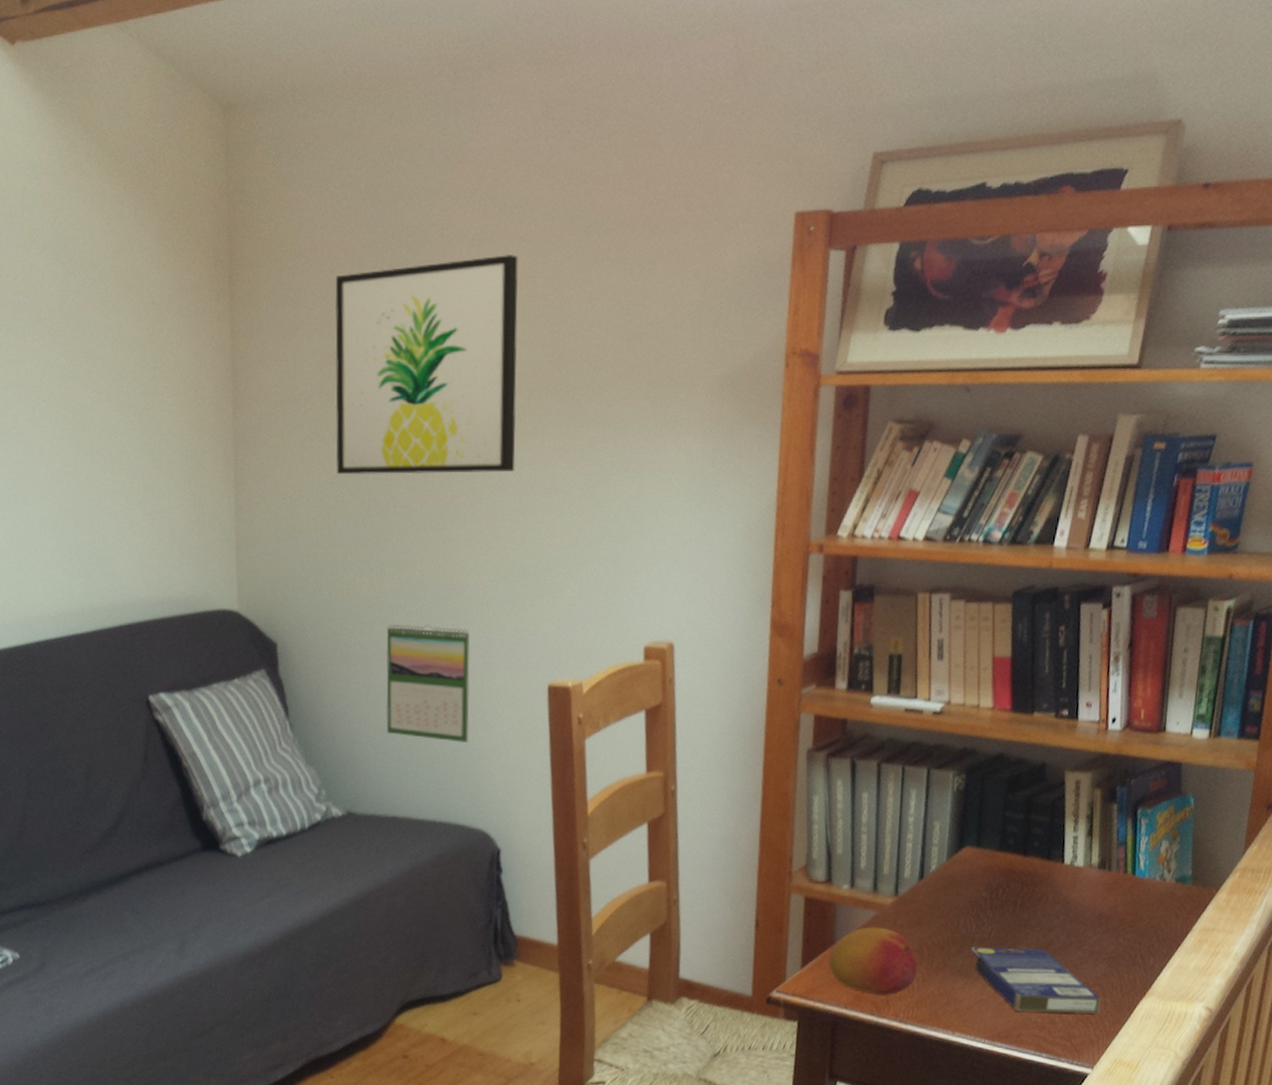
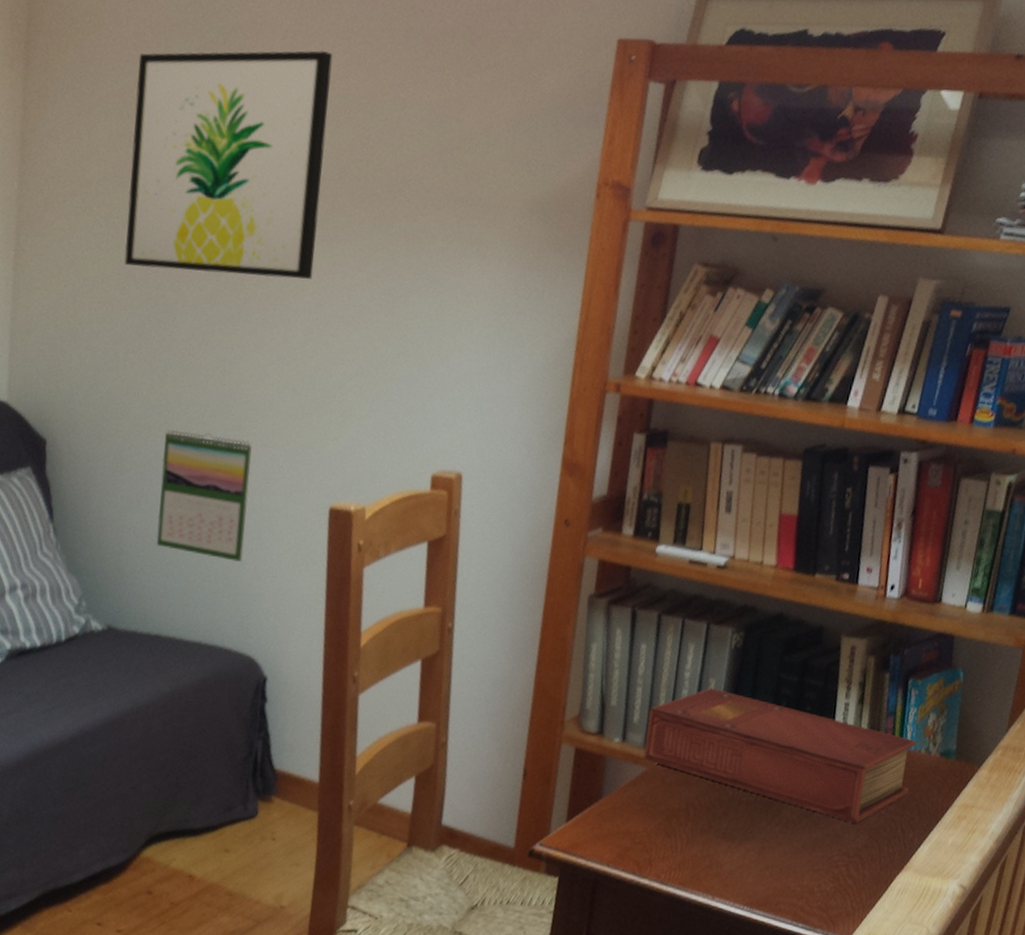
fruit: present [828,927,918,995] -> none [594,783,683,855]
book: none [874,830,1150,953] -> present [644,687,917,824]
small box: present [972,946,1101,1014] -> none [737,809,860,886]

